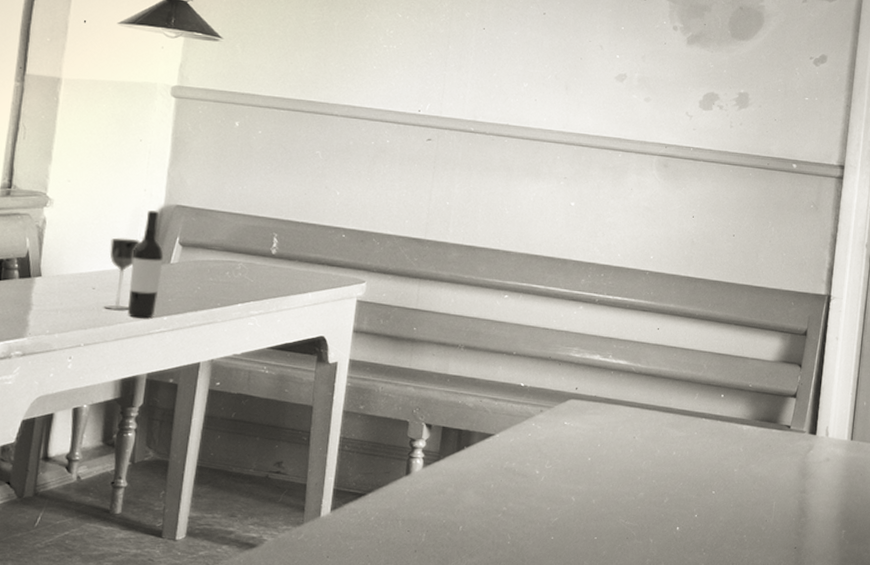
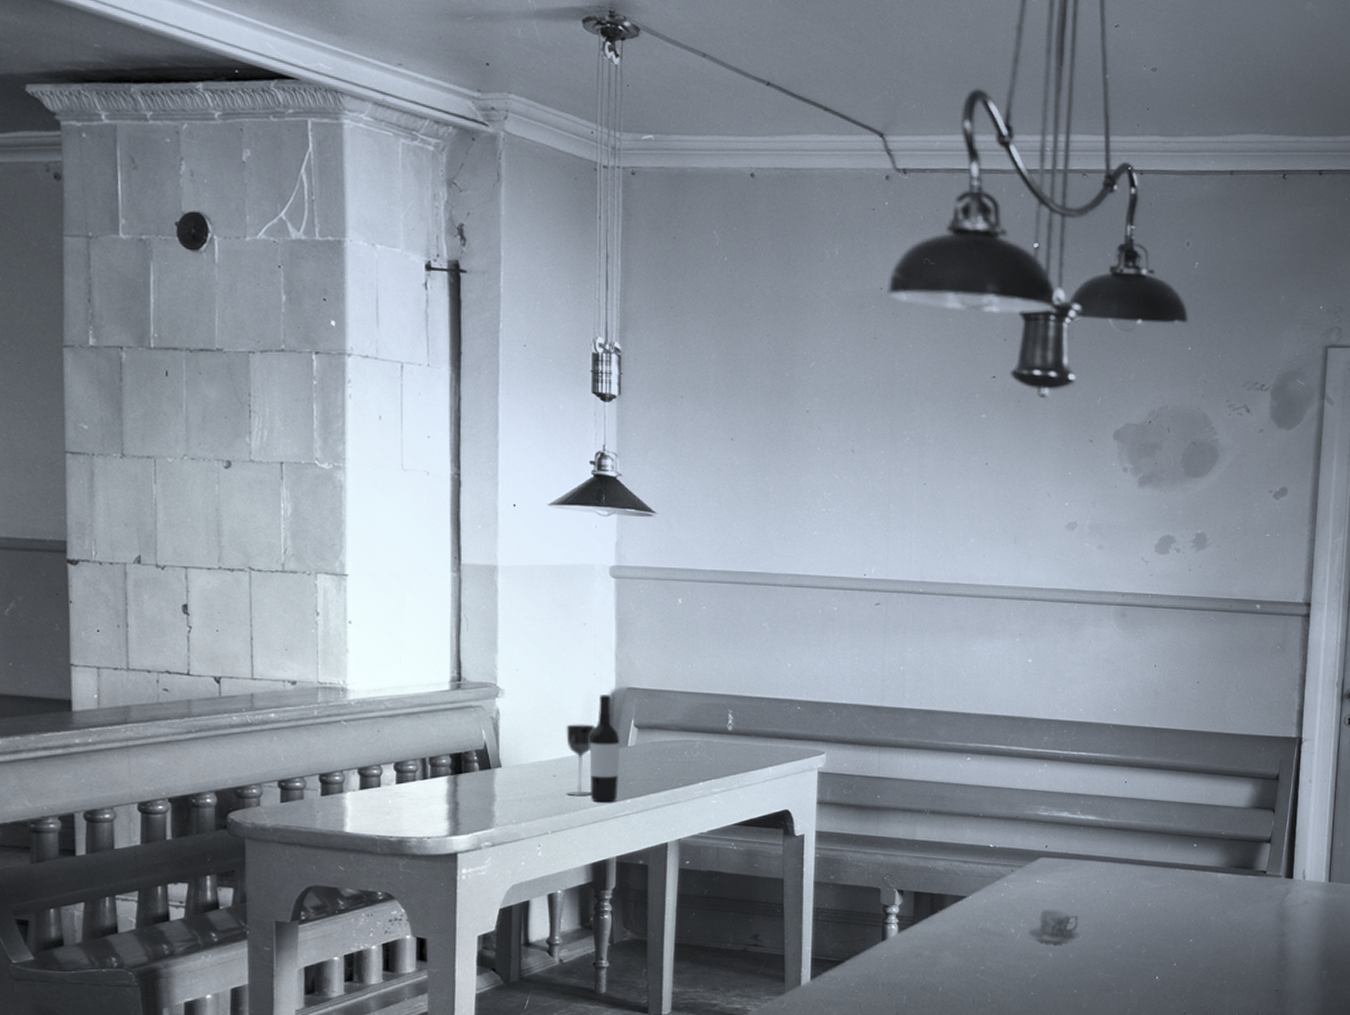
teacup: none [552,452,604,489] -> present [1027,909,1079,945]

